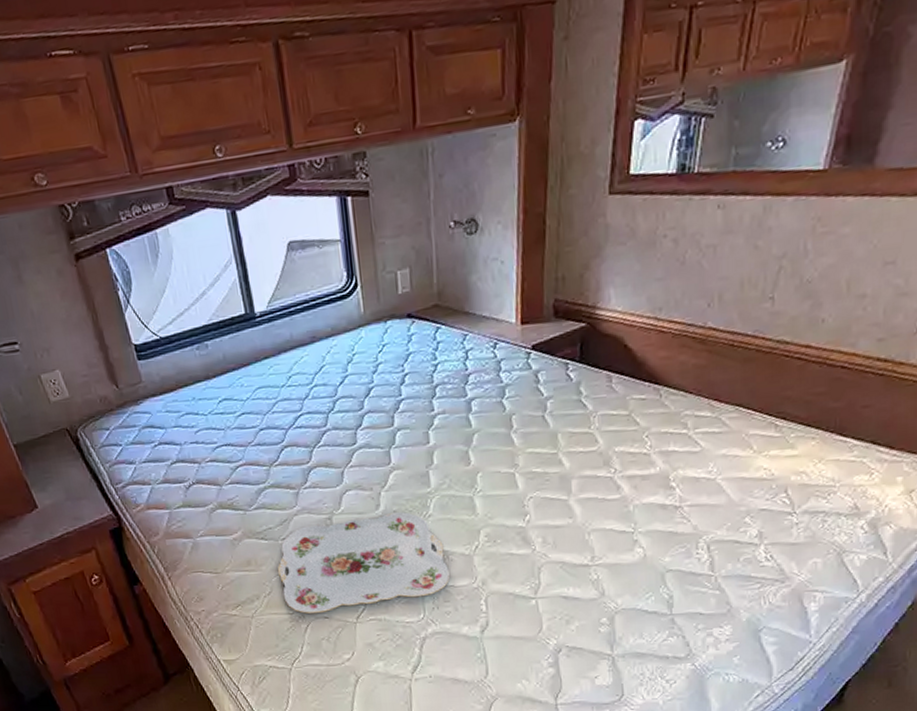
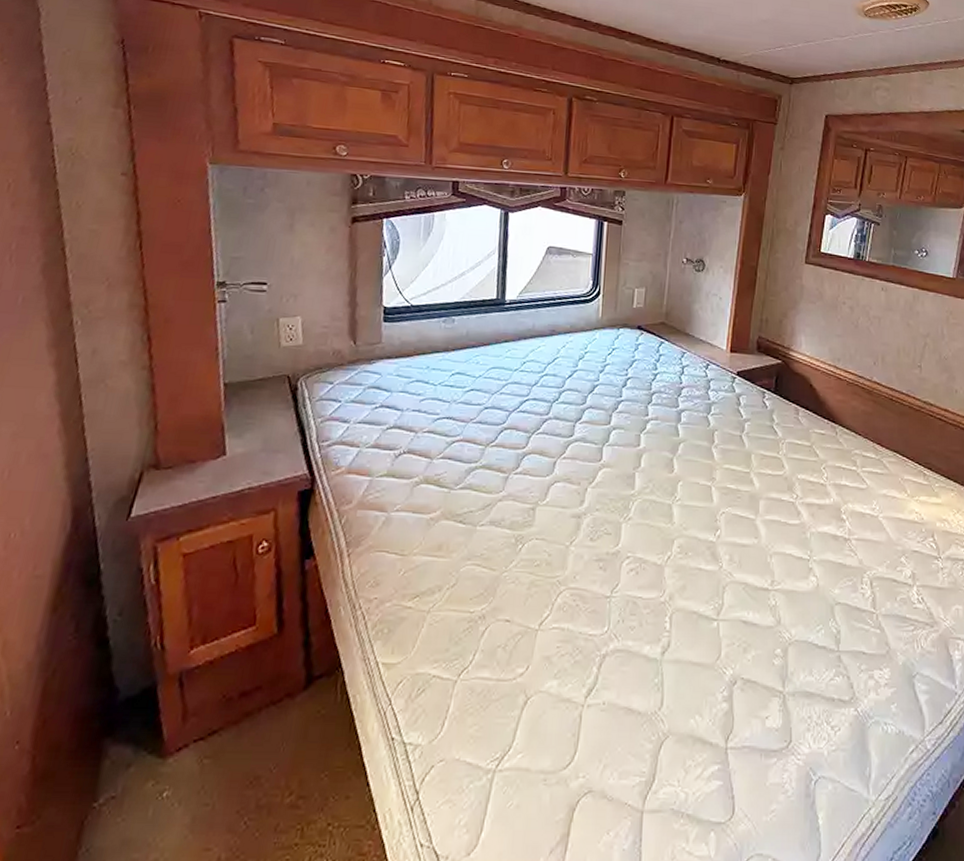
serving tray: present [277,512,451,614] -> none [467,511,641,615]

